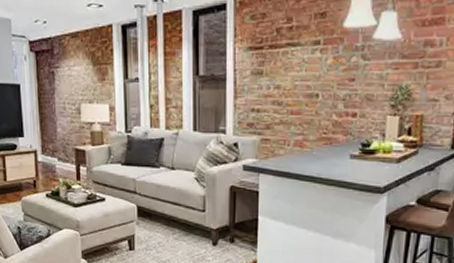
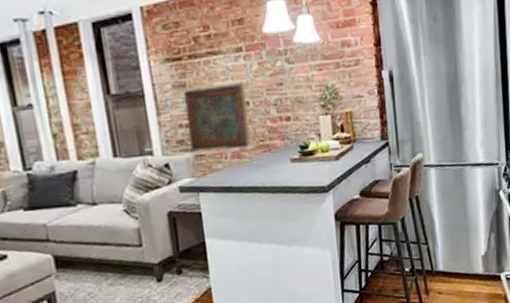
relief panel: none [258,74,317,139] -> present [182,81,250,151]

